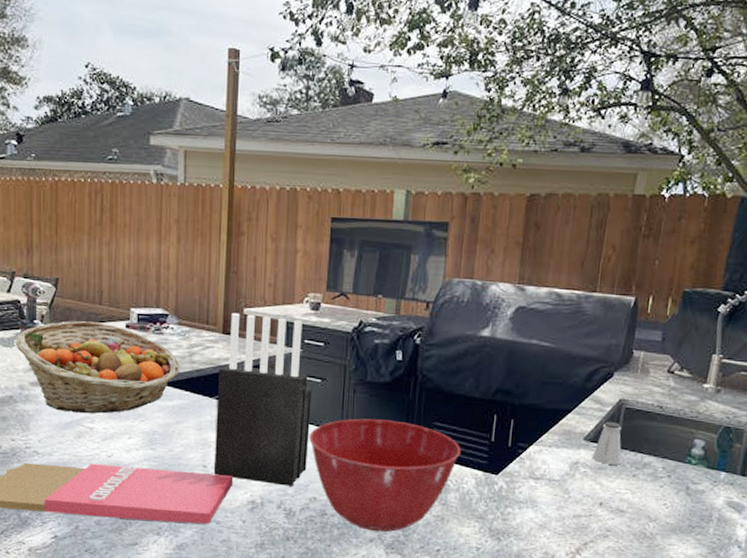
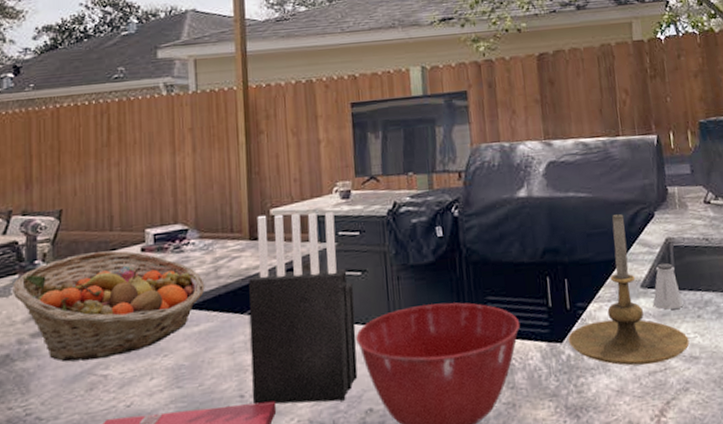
candle holder: none [503,367,619,509] -> present [568,213,690,366]

